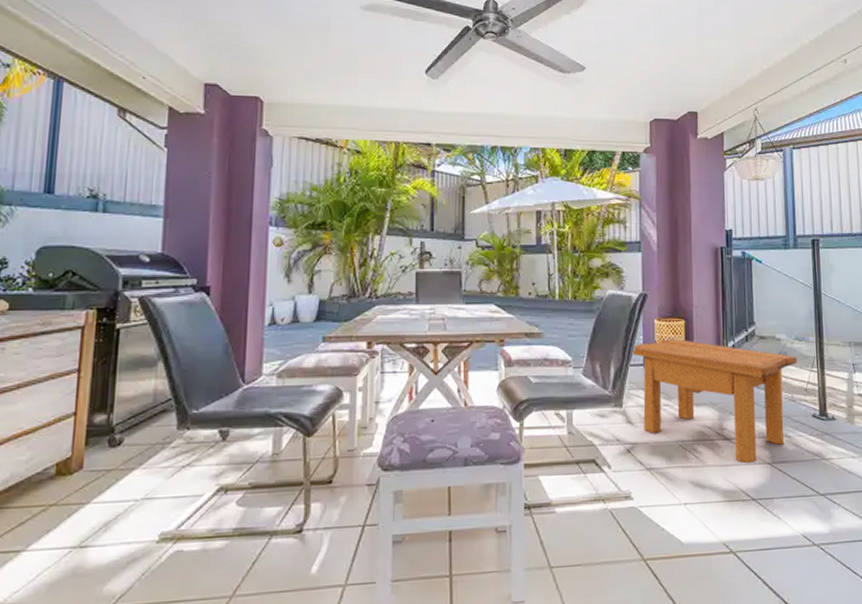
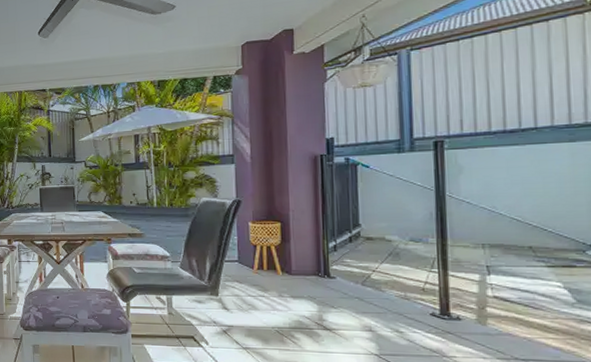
side table: present [631,338,797,463] -> none [226,239,412,352]

